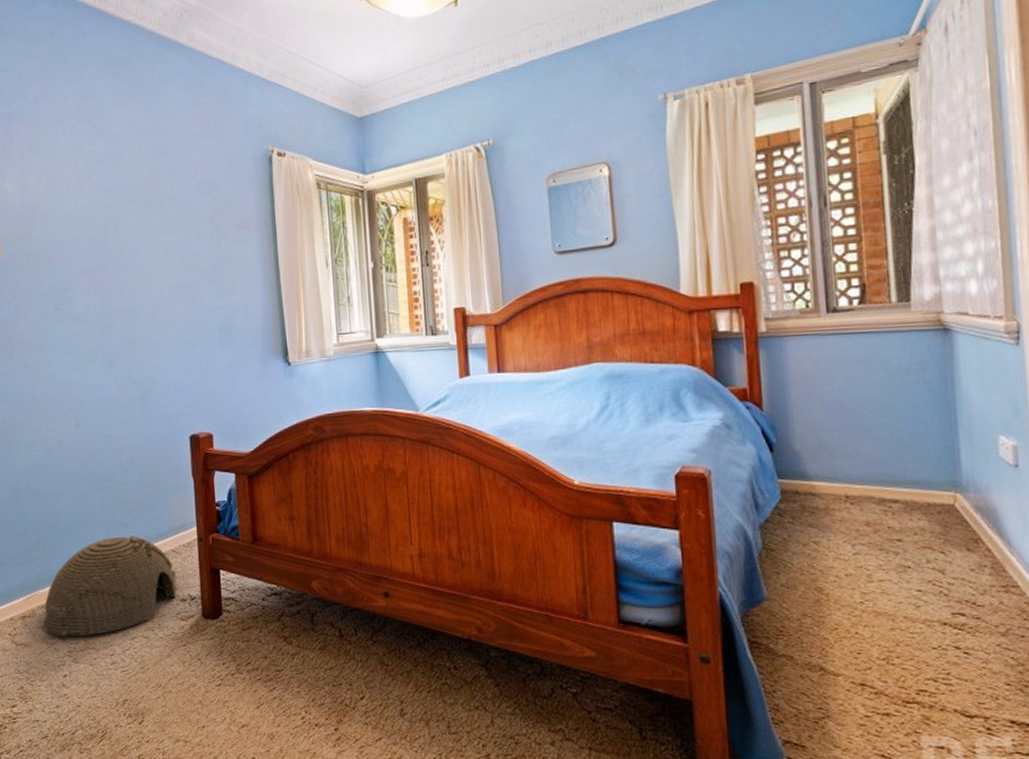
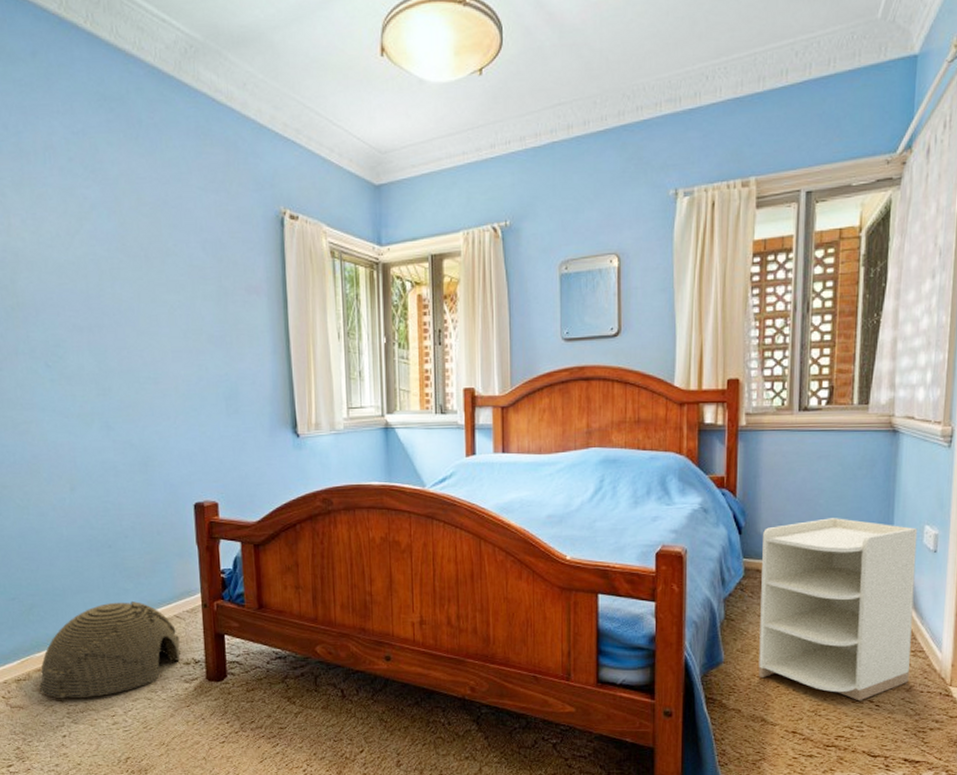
nightstand: none [799,430,1003,648] -> present [758,518,918,702]

